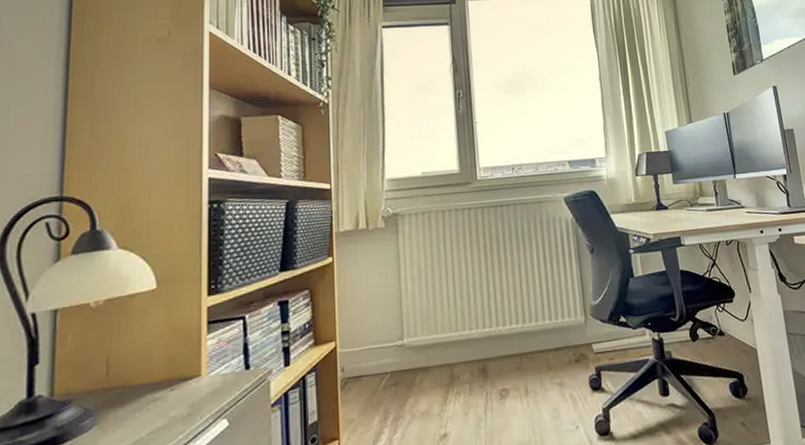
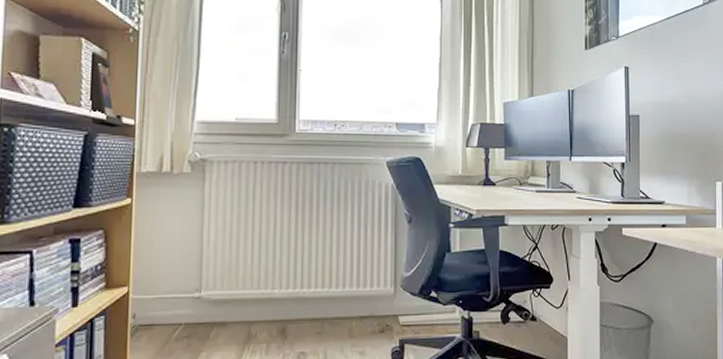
picture frame: none [286,126,321,194] -> present [87,51,124,128]

